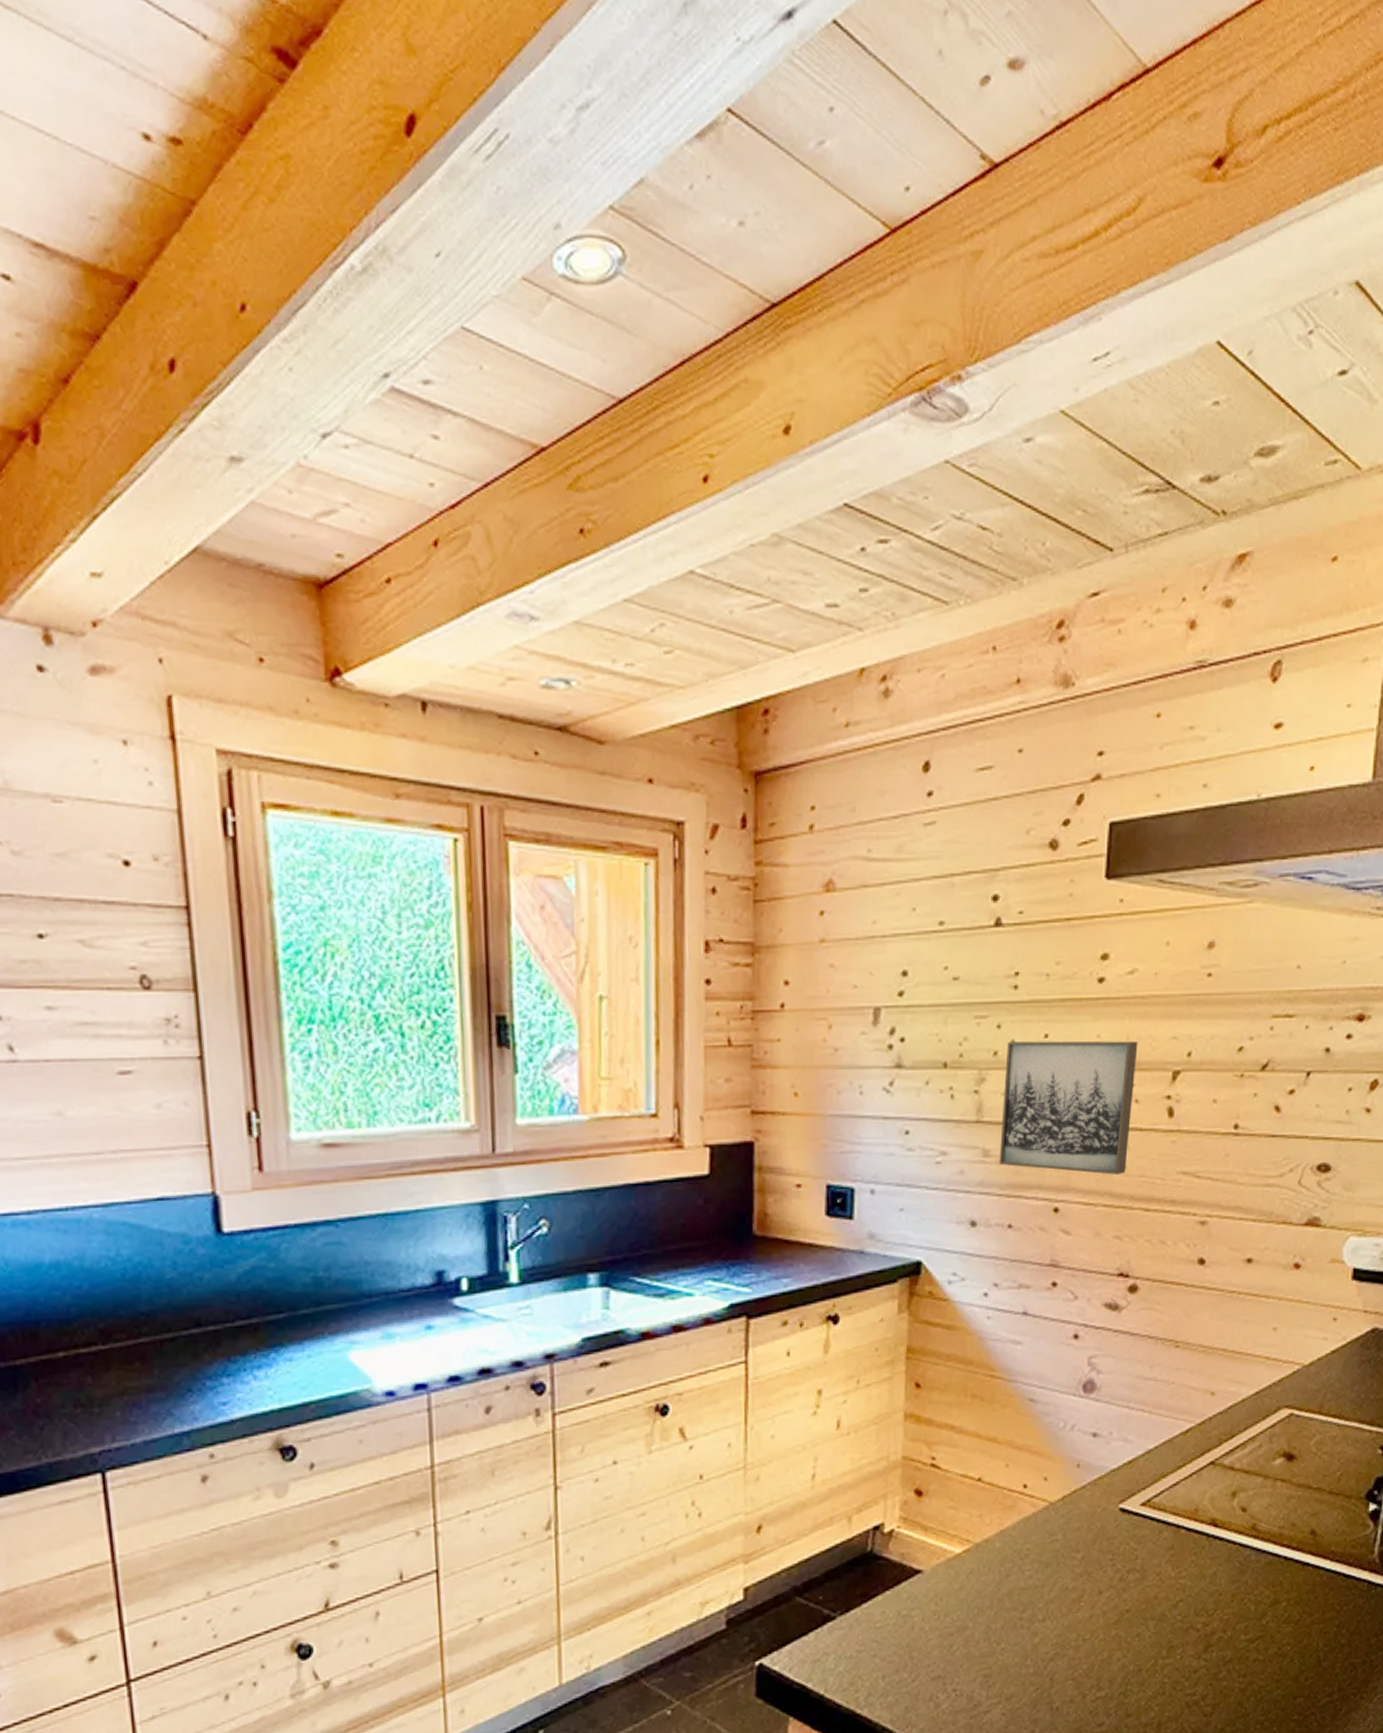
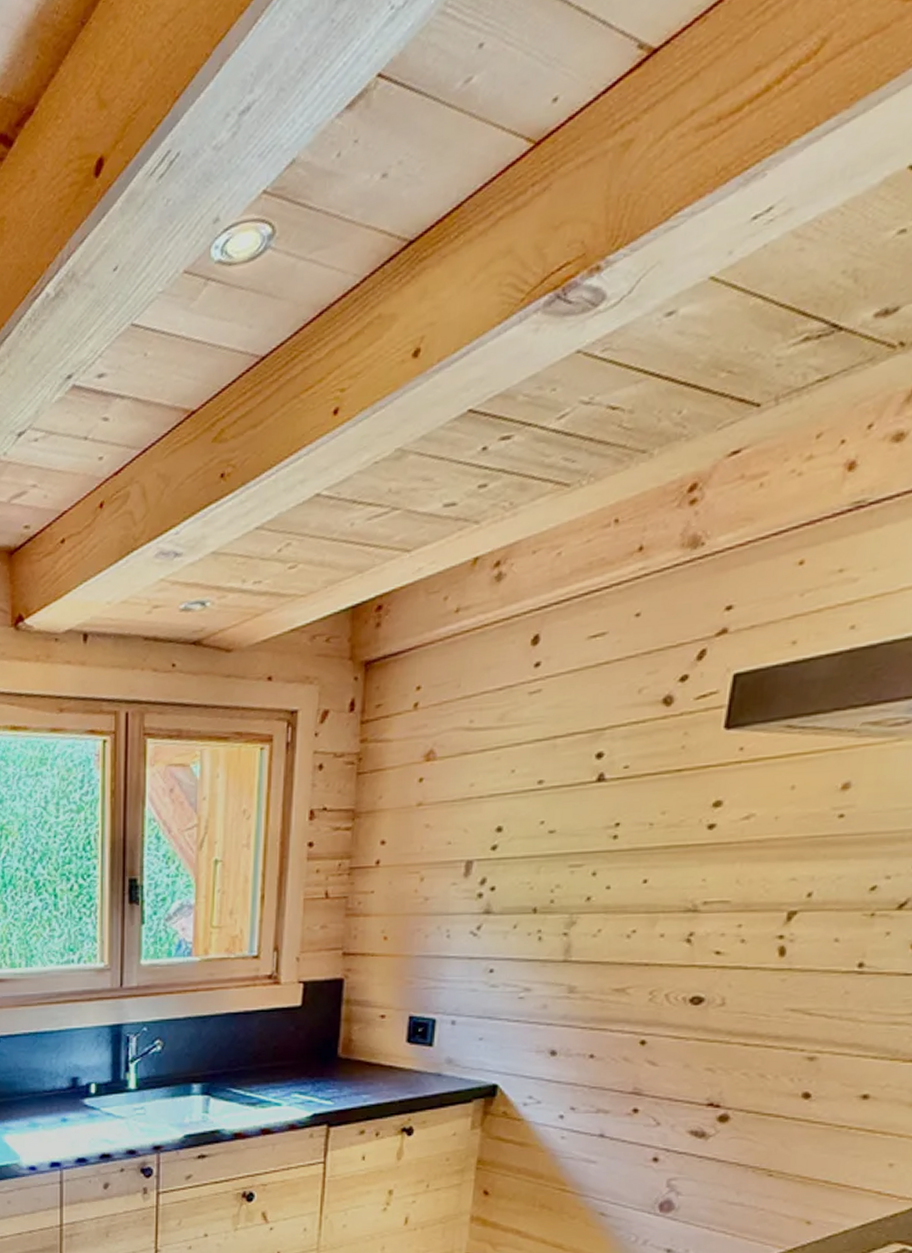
wall art: present [999,1040,1138,1175] -> none [584,883,749,1011]

